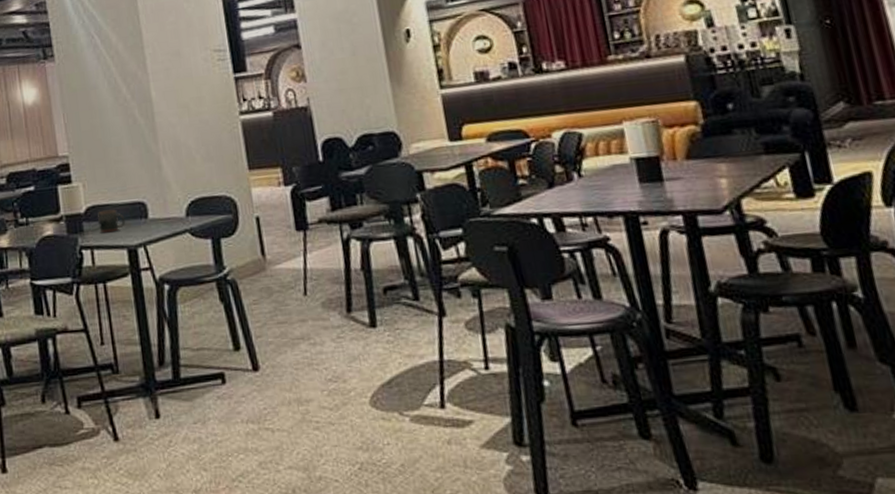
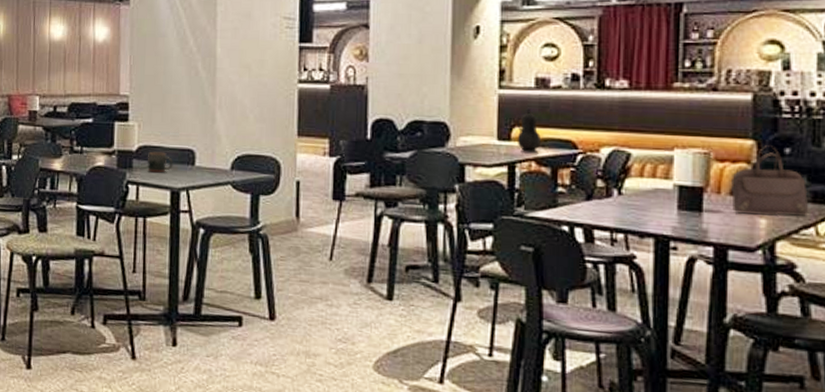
coffeepot: none [464,104,493,151] -> present [517,108,542,154]
handbag: none [683,103,765,177] -> present [731,145,809,216]

